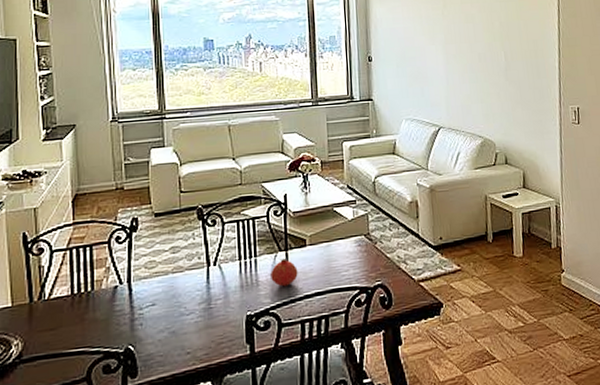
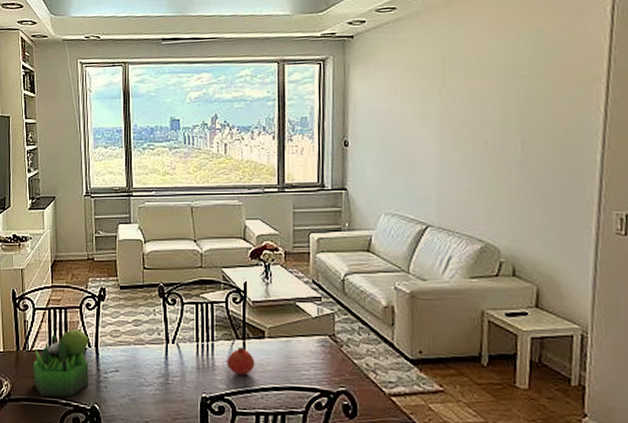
plant: none [51,267,121,349] -> present [33,329,89,397]

